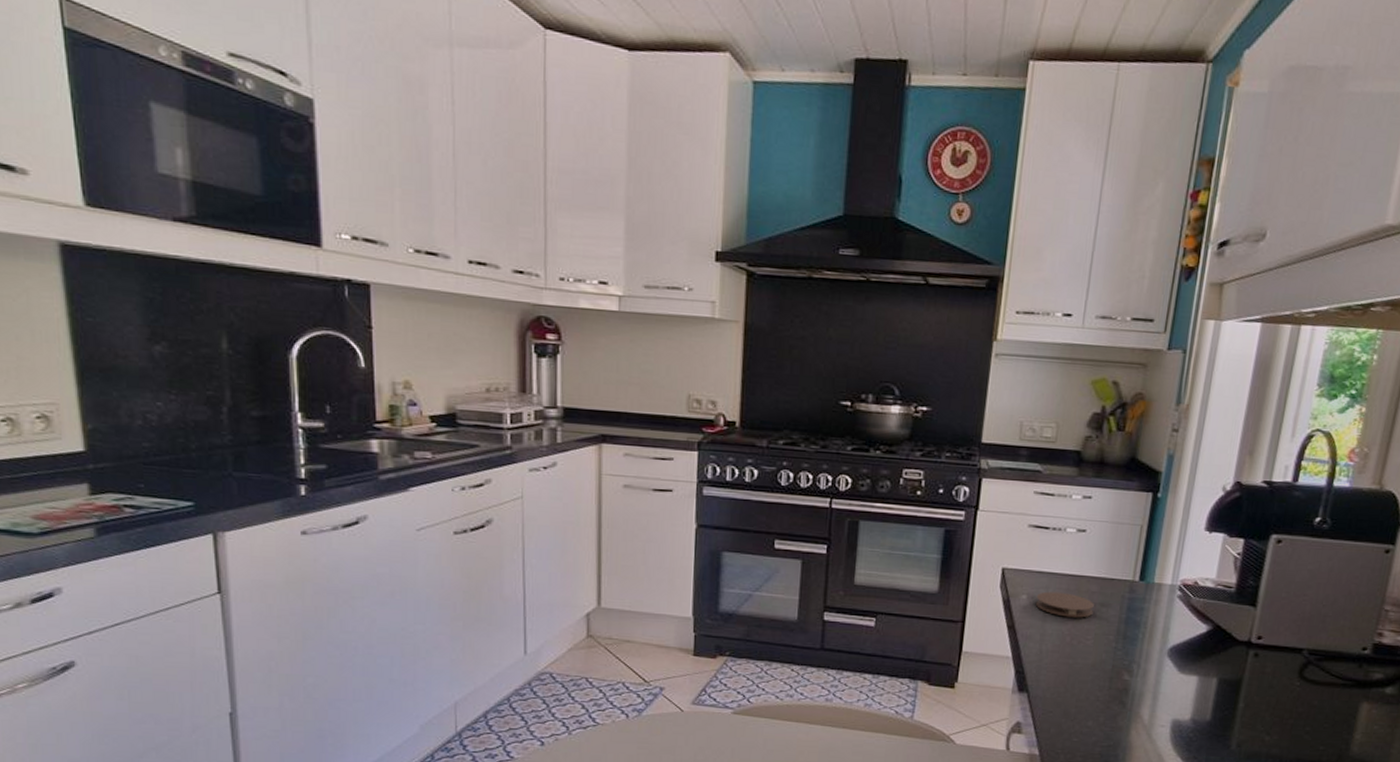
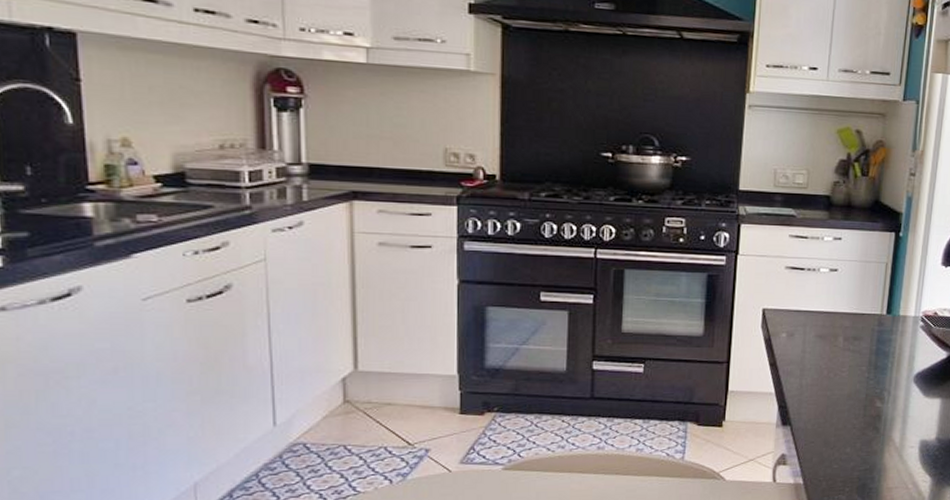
coaster: present [1035,591,1094,618] -> none [794,329,848,352]

